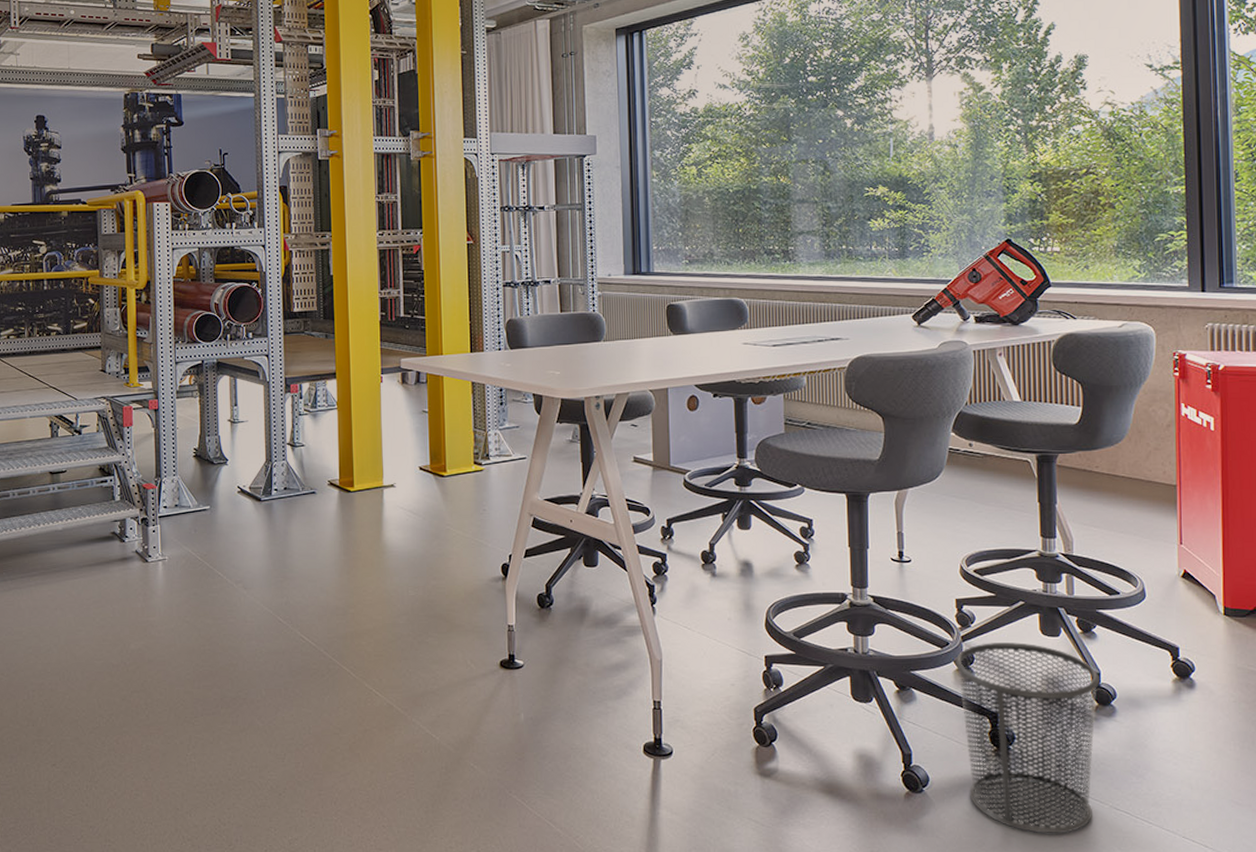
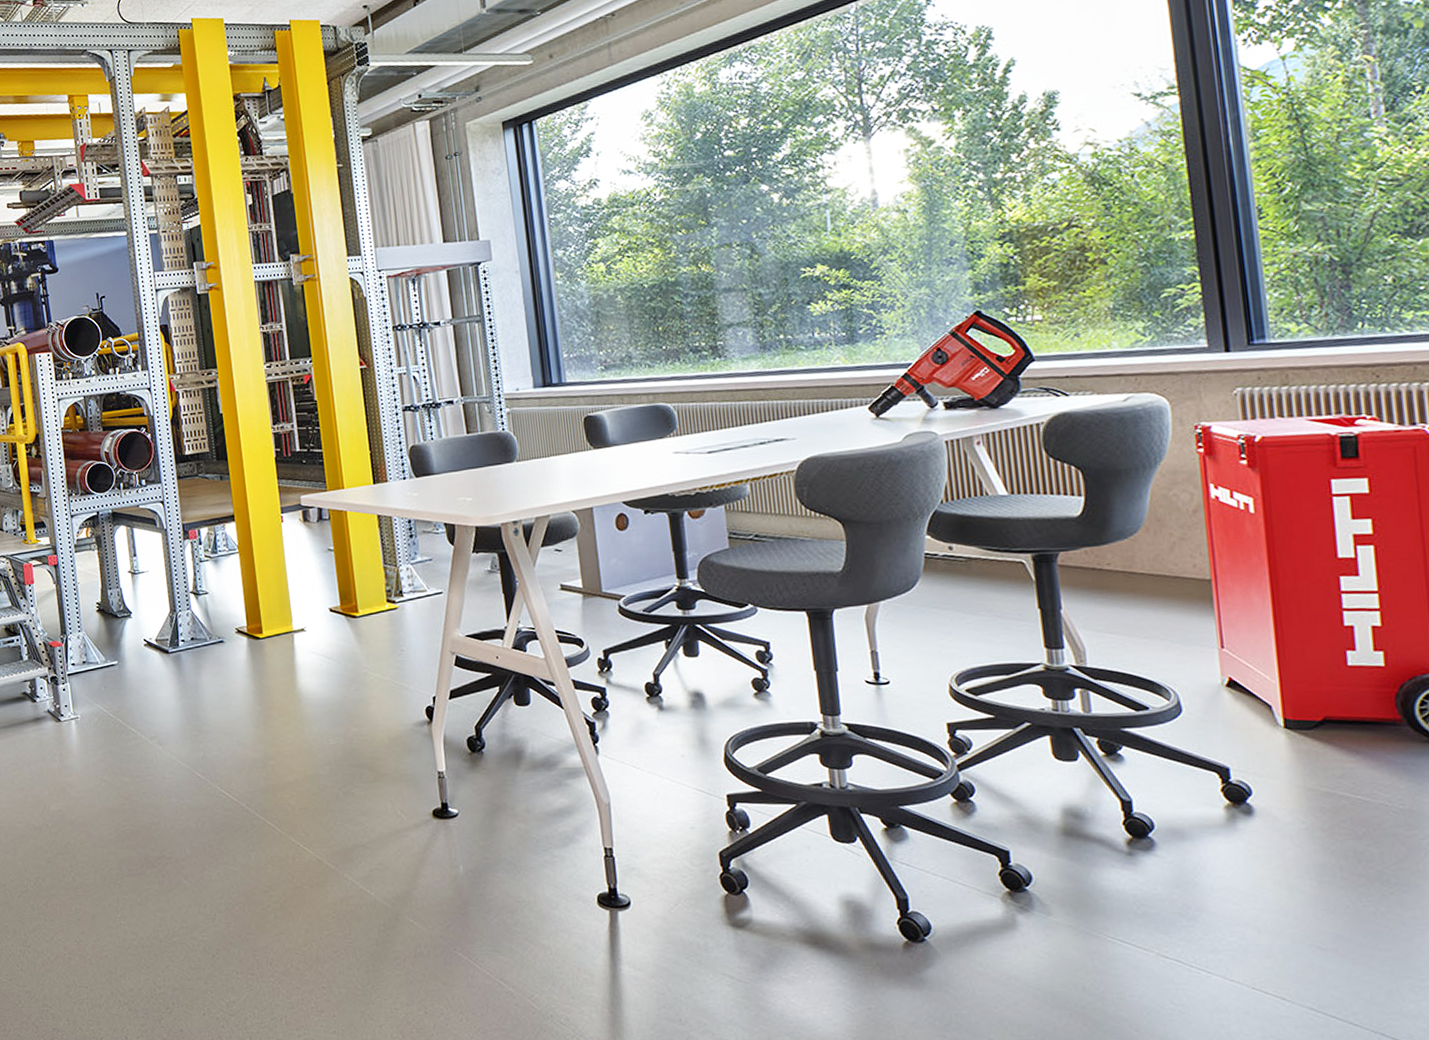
waste bin: present [955,642,1100,834] -> none [951,769,1135,987]

